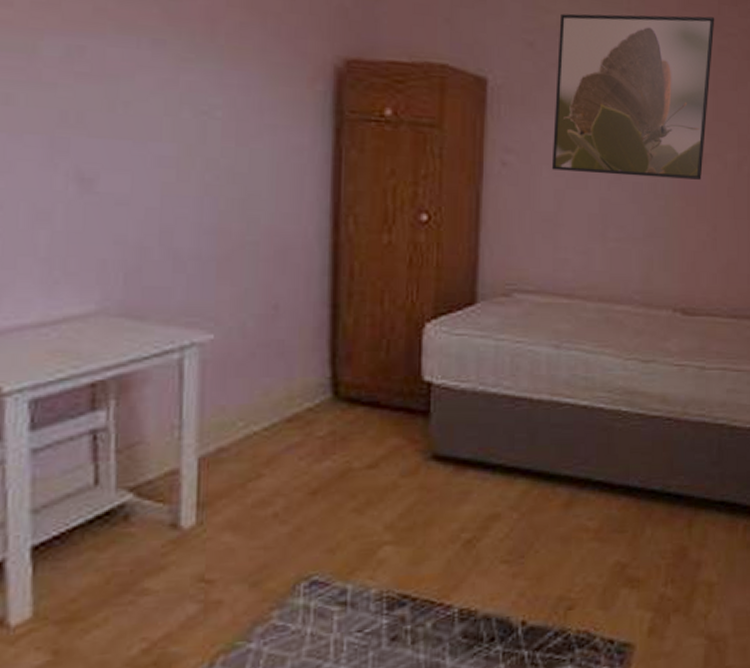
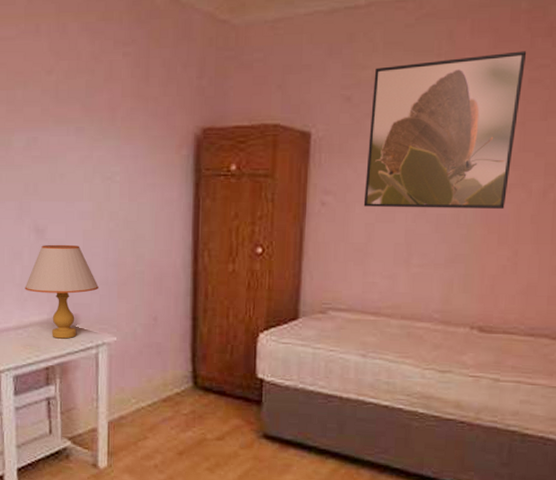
table lamp: none [55,200,185,339] -> present [25,244,99,339]

